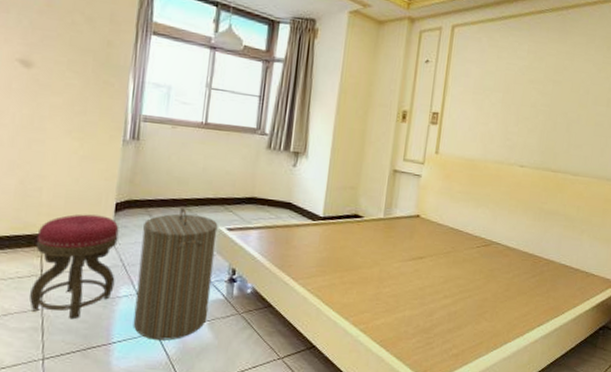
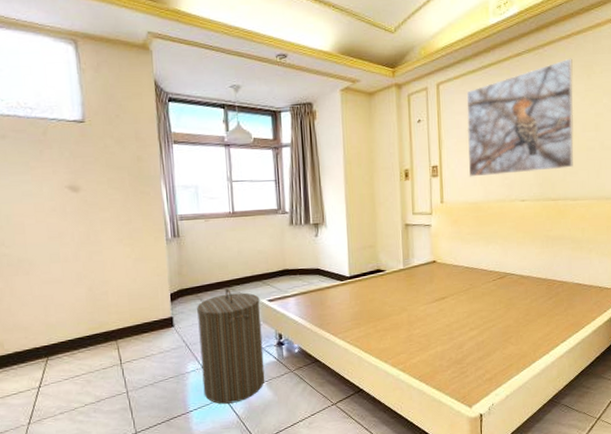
stool: present [30,214,119,320] -> none [111,306,183,397]
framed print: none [469,26,595,141] -> present [466,58,574,177]

